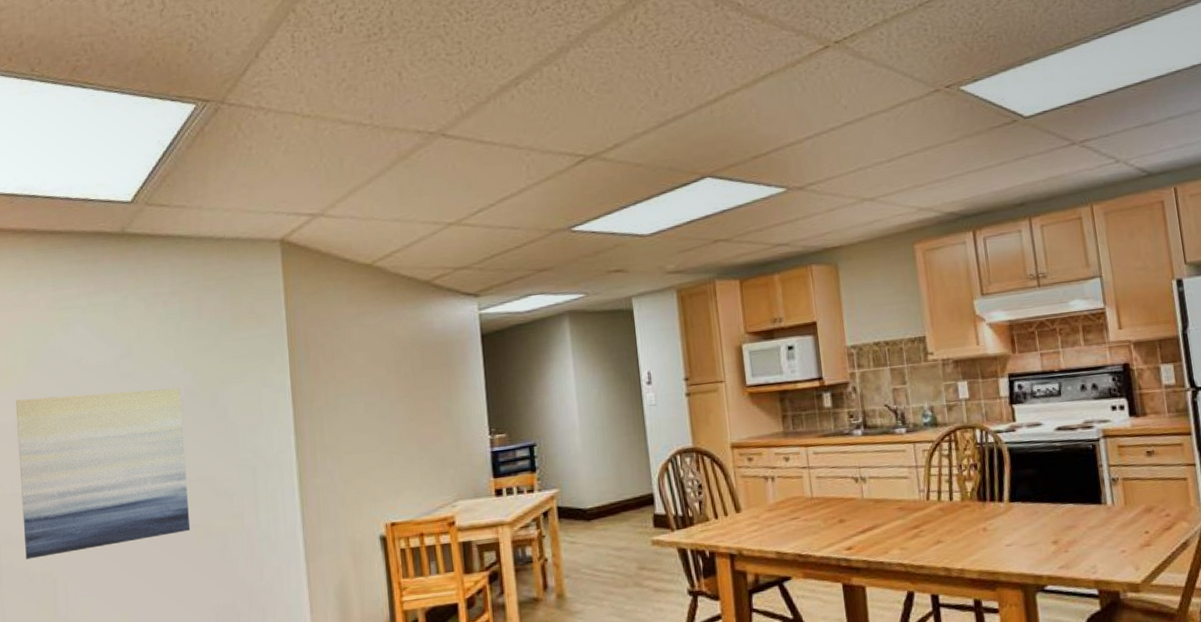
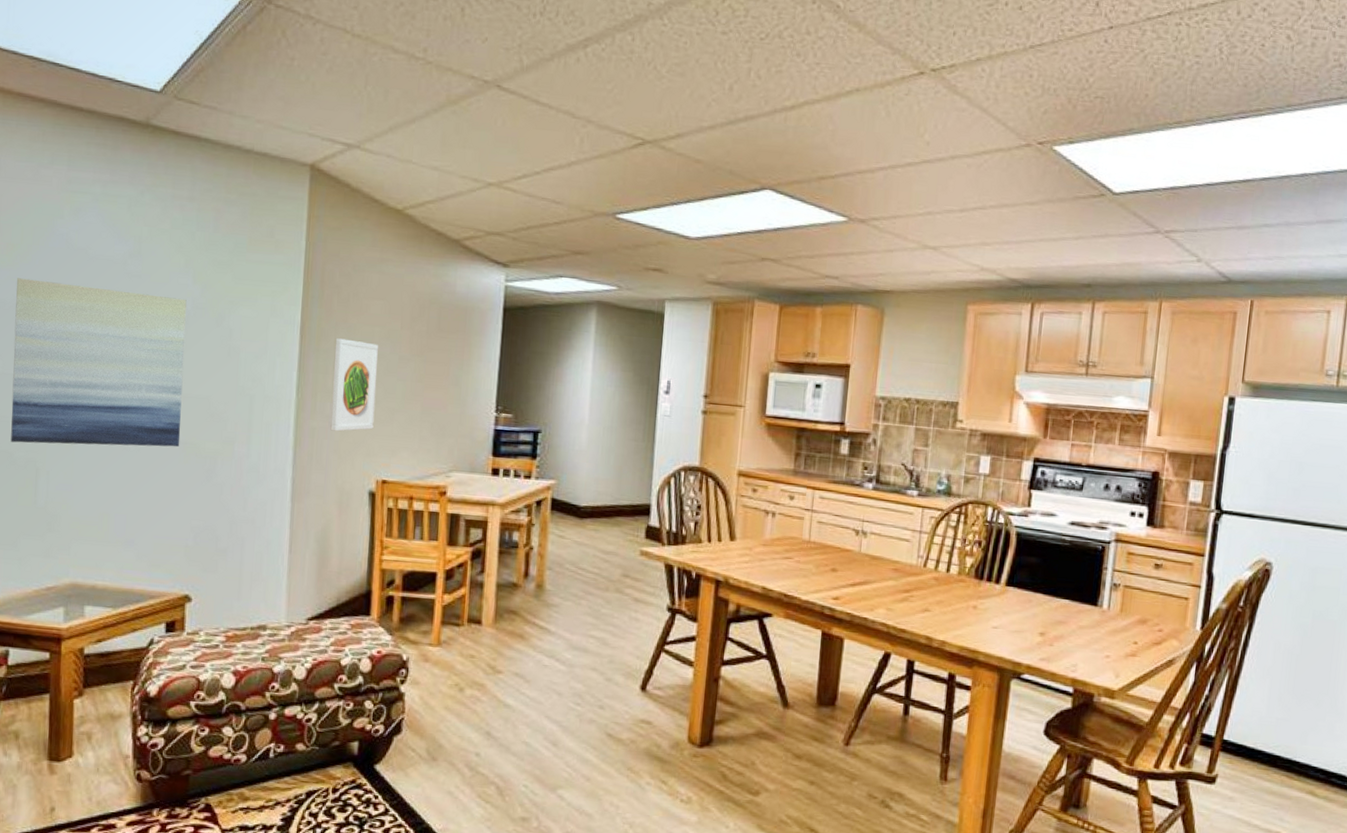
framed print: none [326,393,375,485] -> present [330,338,378,432]

